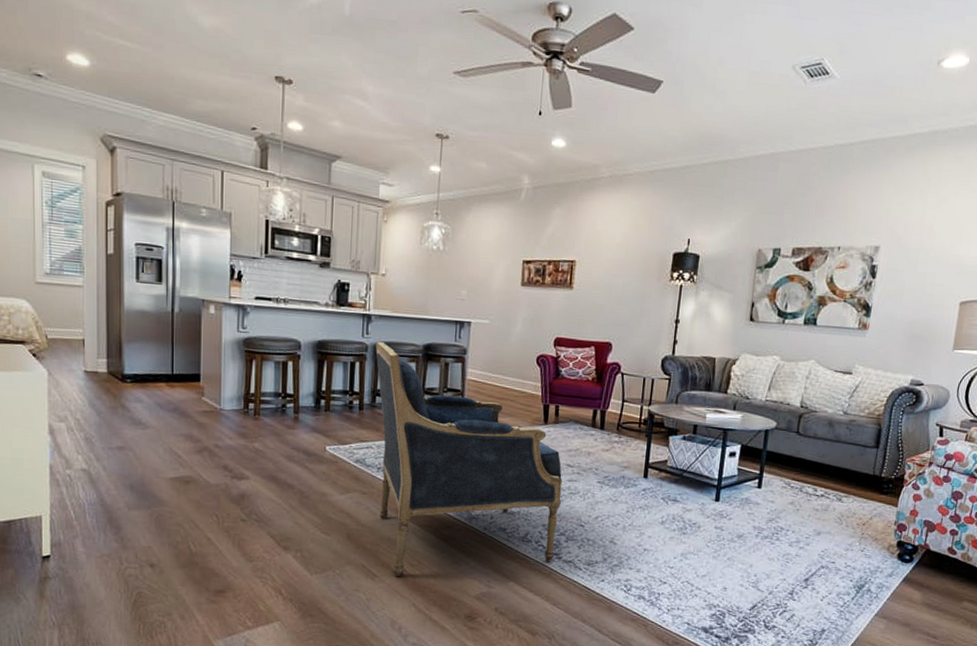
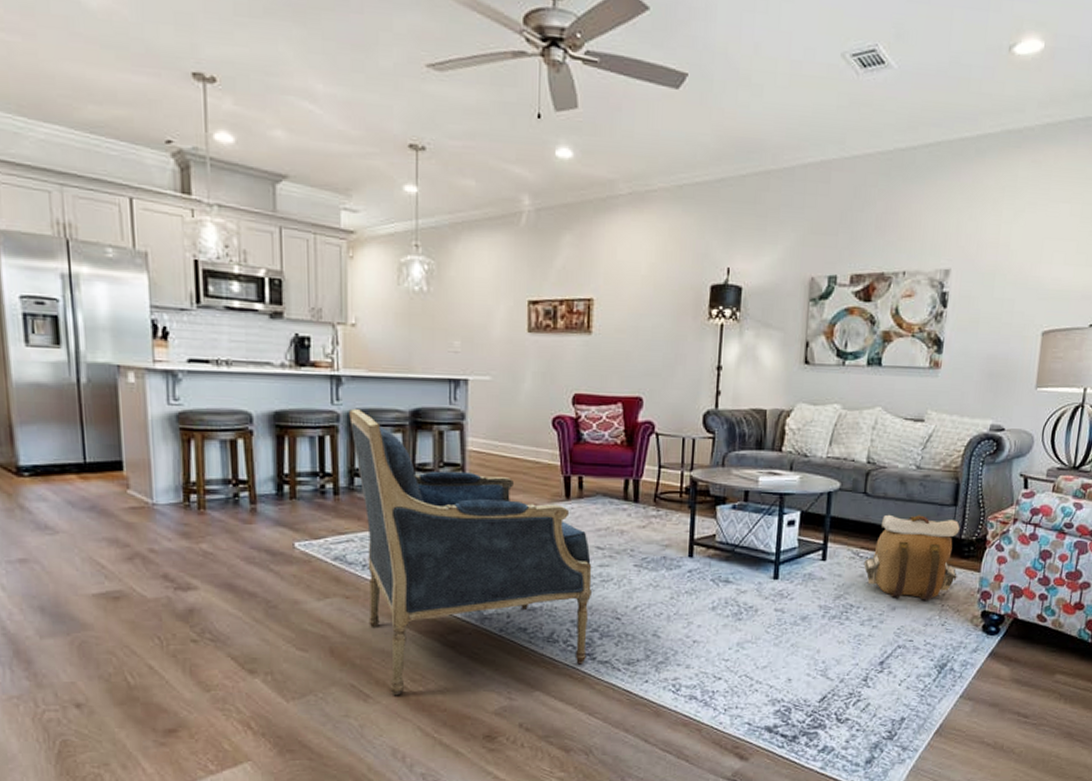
backpack: none [794,452,881,529] -> present [863,514,960,600]

